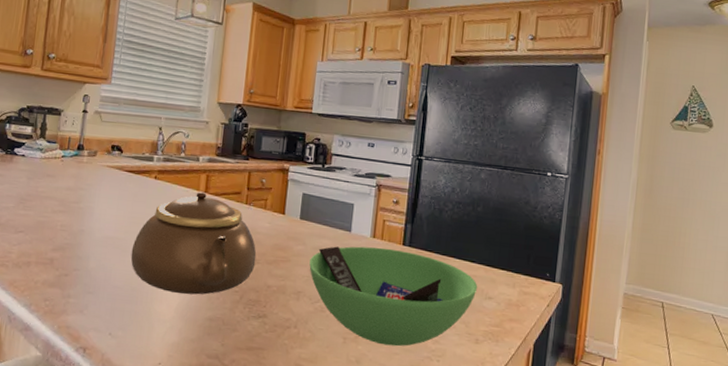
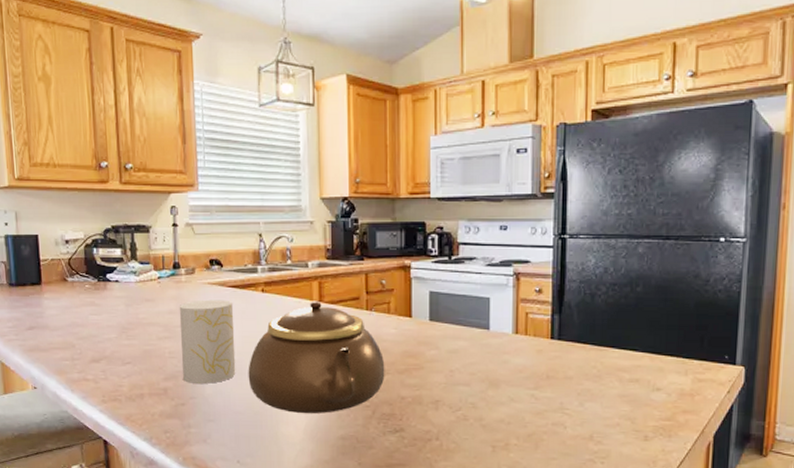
cup: none [70,180,127,258] -> present [179,299,236,384]
bowl: present [309,246,478,347] -> none [446,344,643,451]

